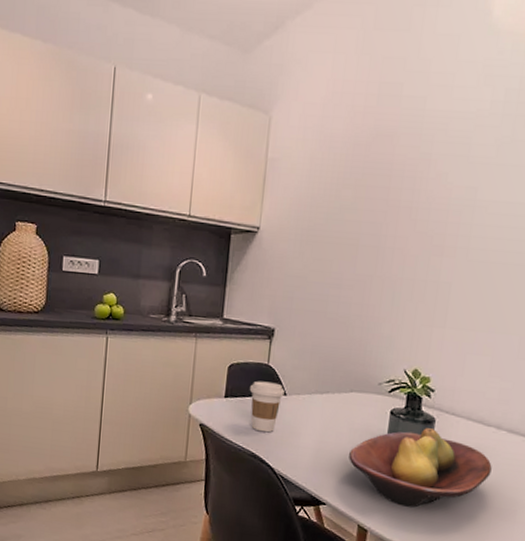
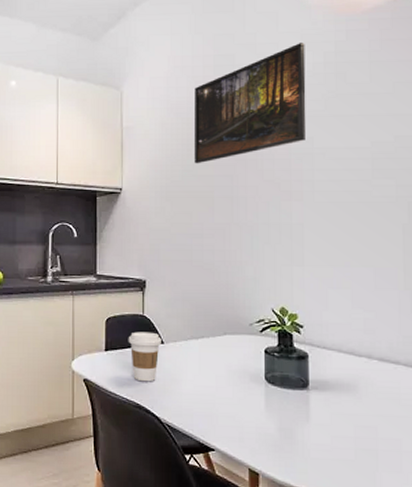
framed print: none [341,75,486,208] -> present [193,43,307,164]
fruit bowl: present [349,428,492,508] -> none [231,364,370,446]

